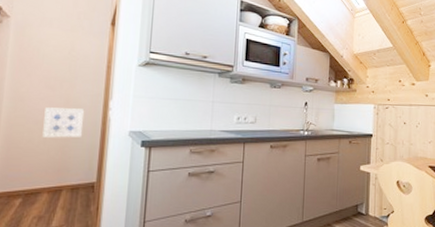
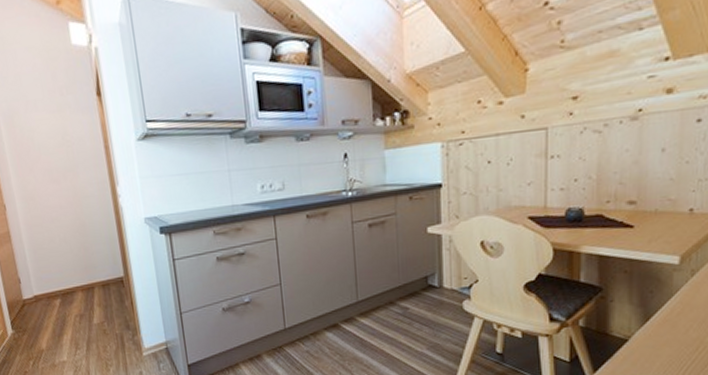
wall art: present [42,107,85,138] -> none [56,199,99,236]

